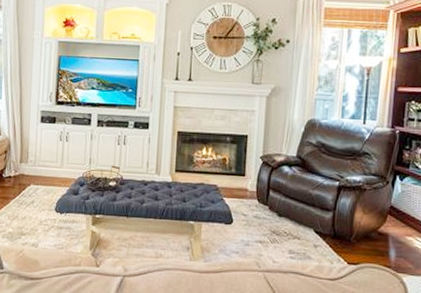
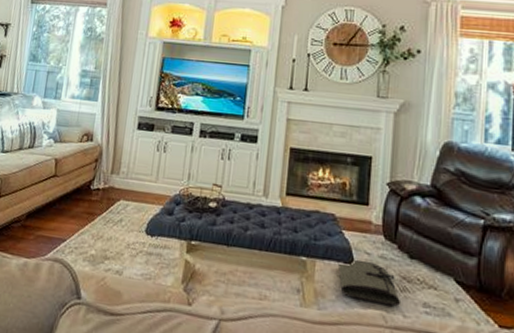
tool roll: none [219,220,272,255] -> present [337,260,402,307]

